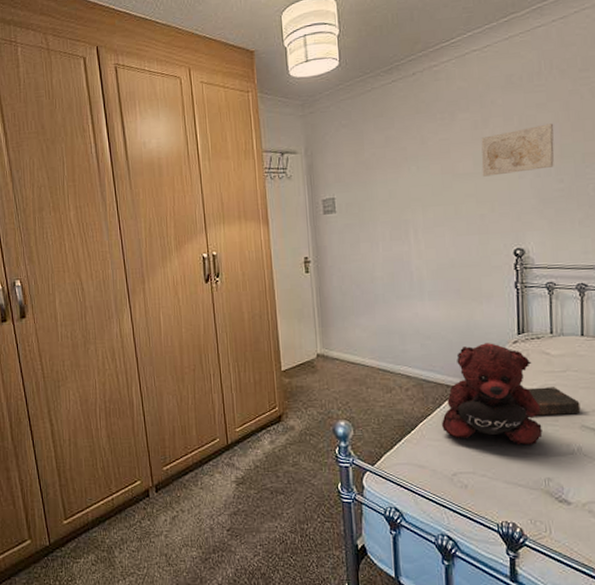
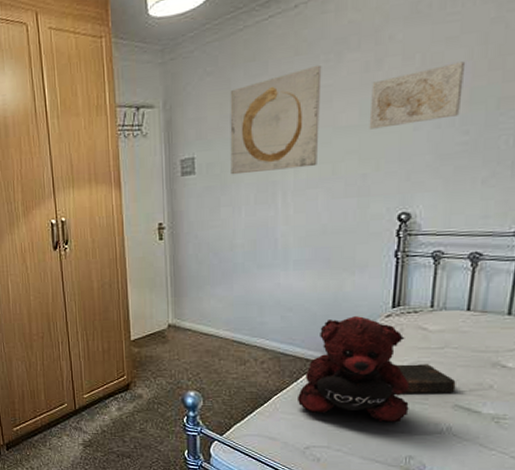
wall art: none [363,122,442,214] -> present [230,65,322,175]

